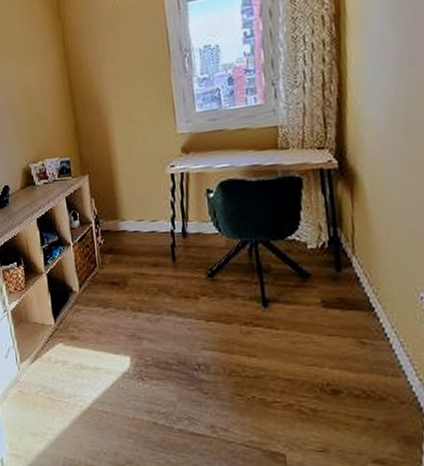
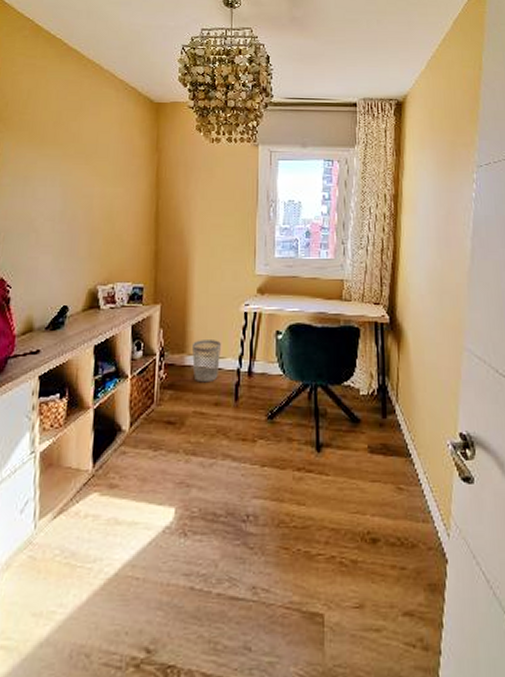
wastebasket: none [123,204,153,246] -> present [191,340,221,383]

